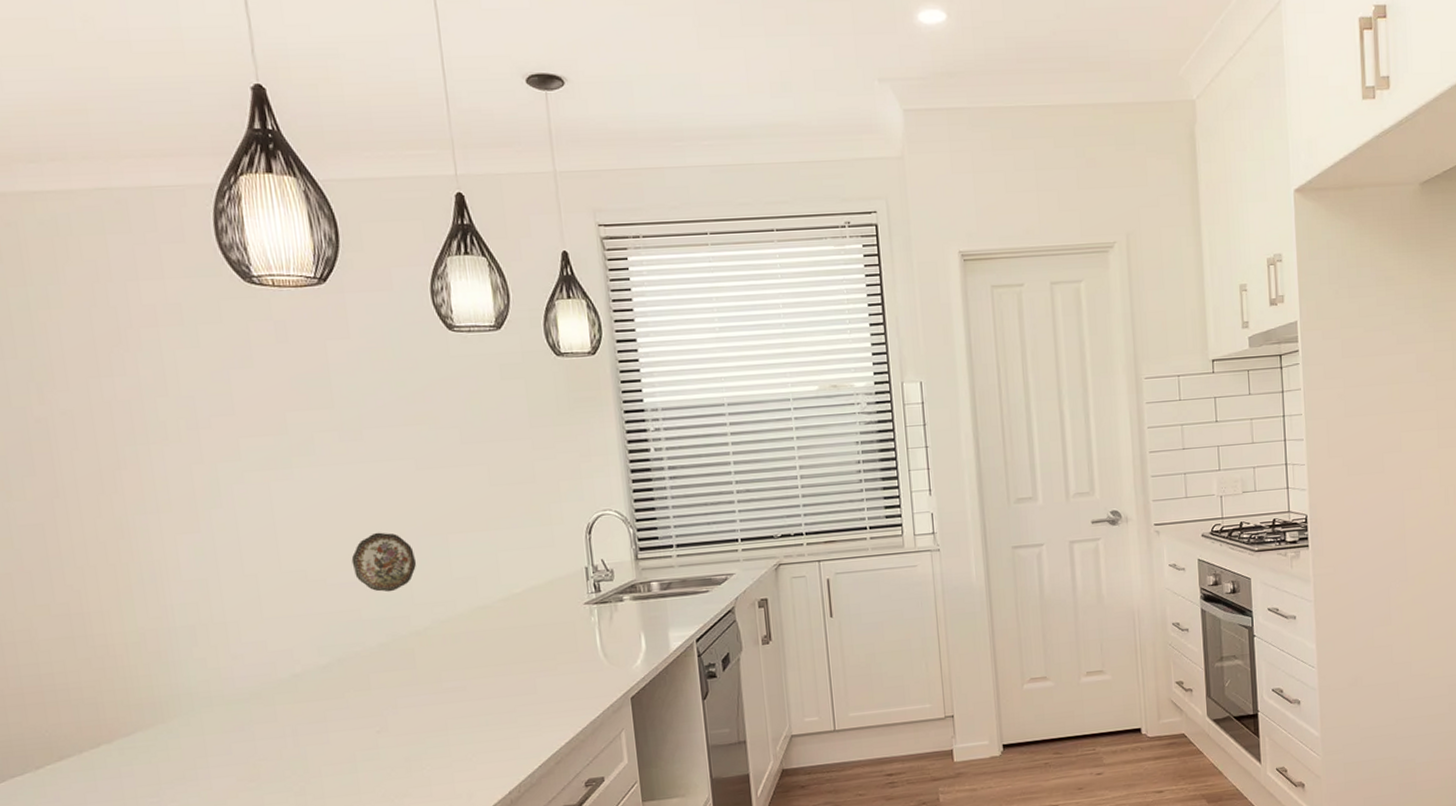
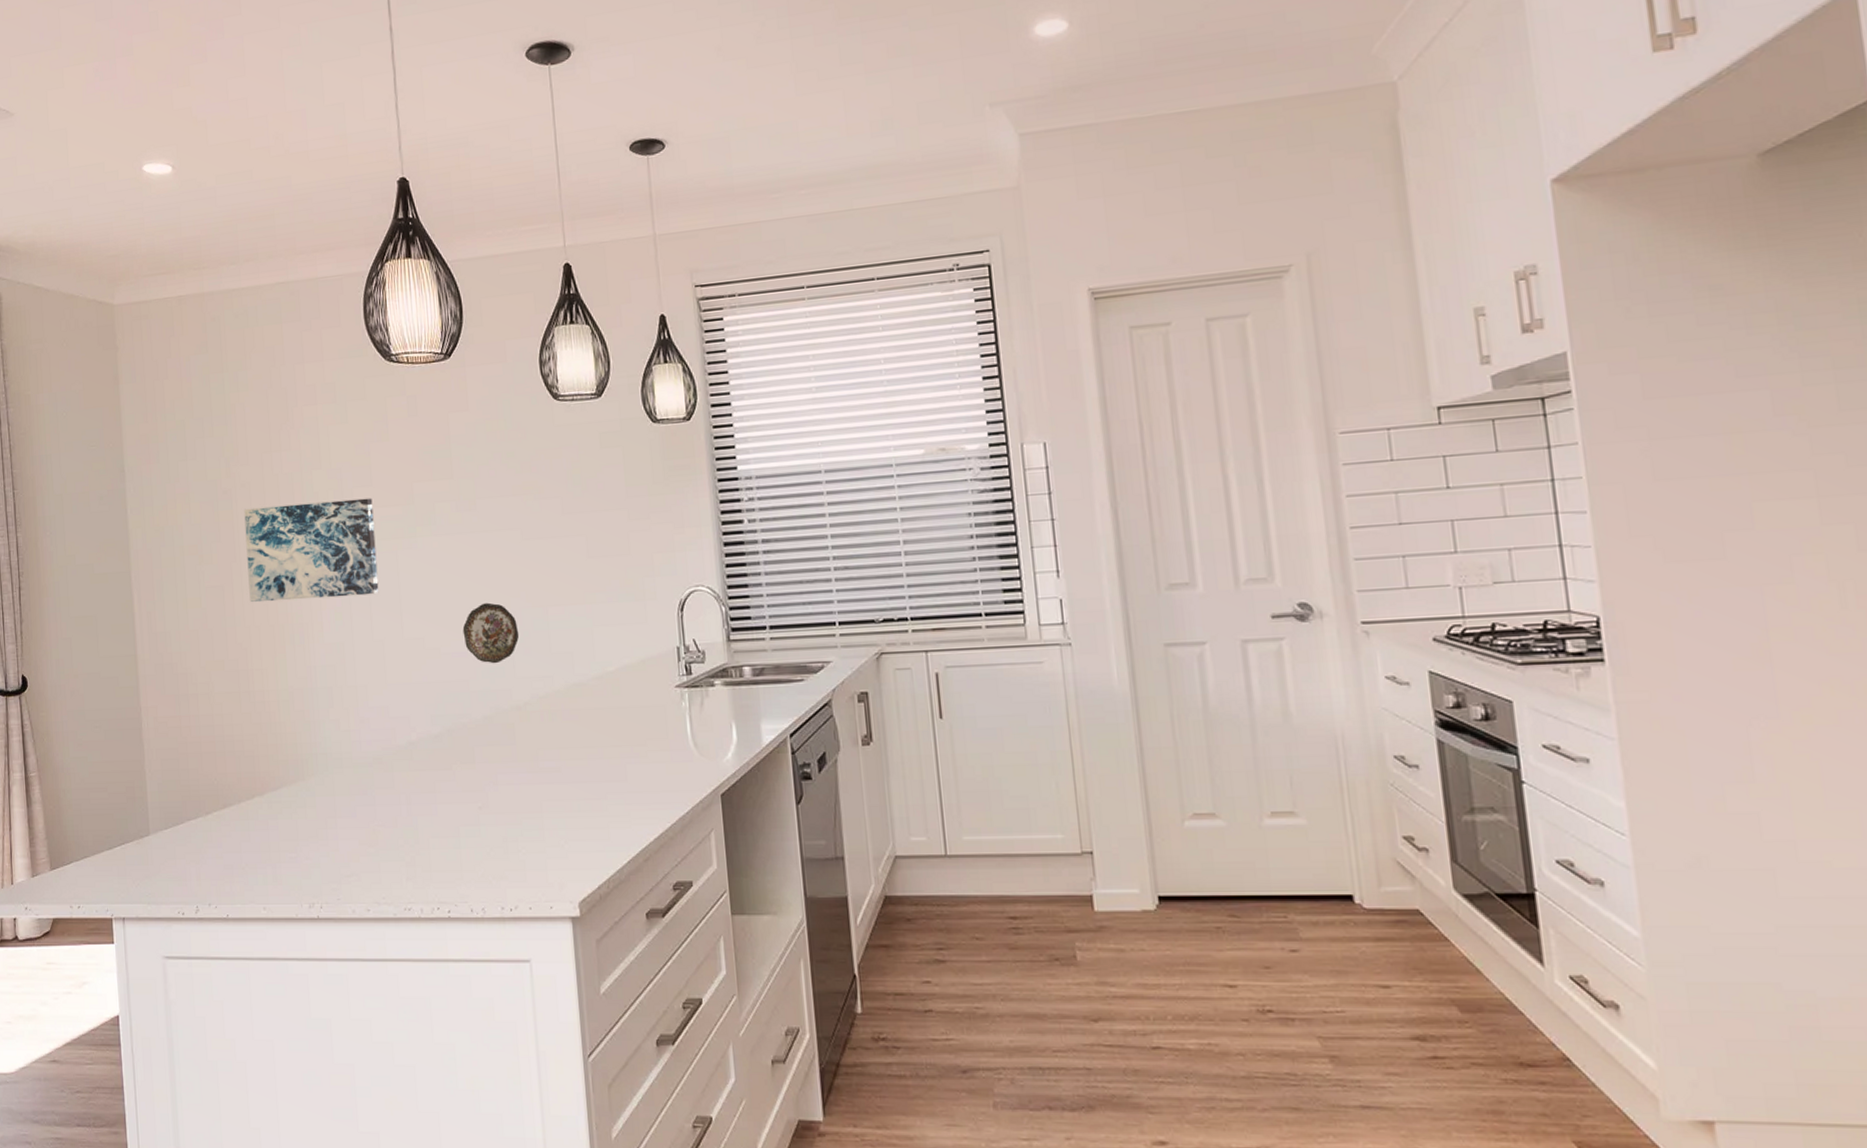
wall art: none [66,427,249,541] -> present [244,498,379,603]

